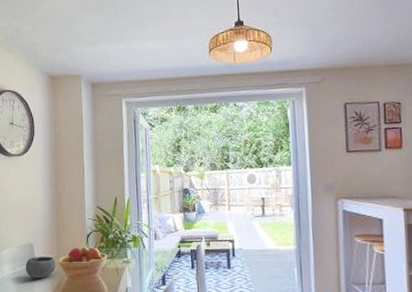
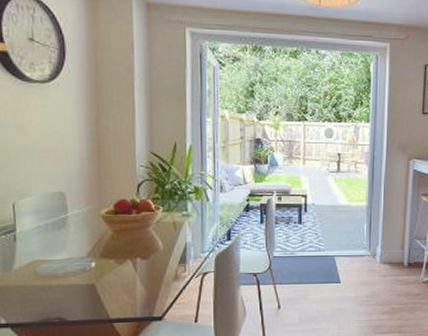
bowl: present [25,257,56,279] -> none [54,208,97,234]

